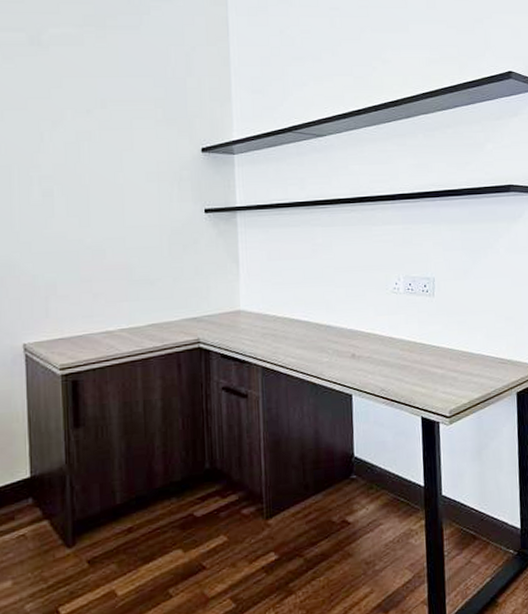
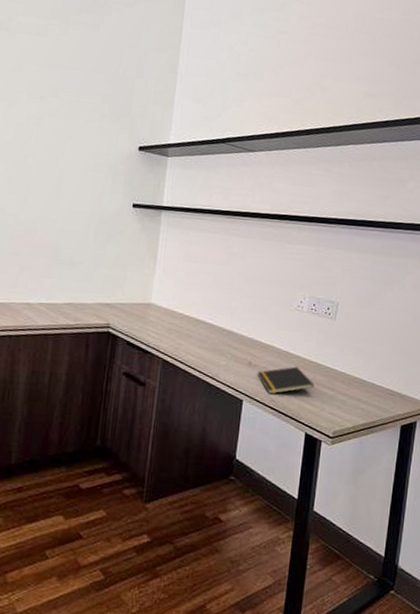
notepad: none [362,350,423,384] -> present [257,366,315,394]

